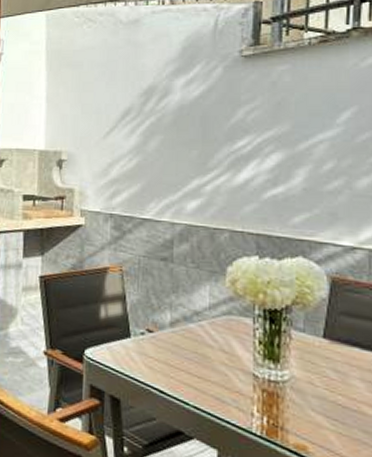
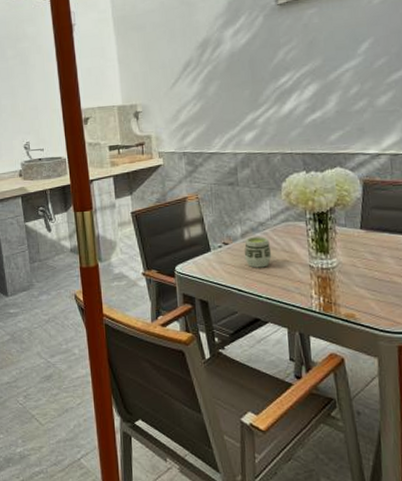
cup: none [171,327,206,368] -> present [244,237,272,268]

